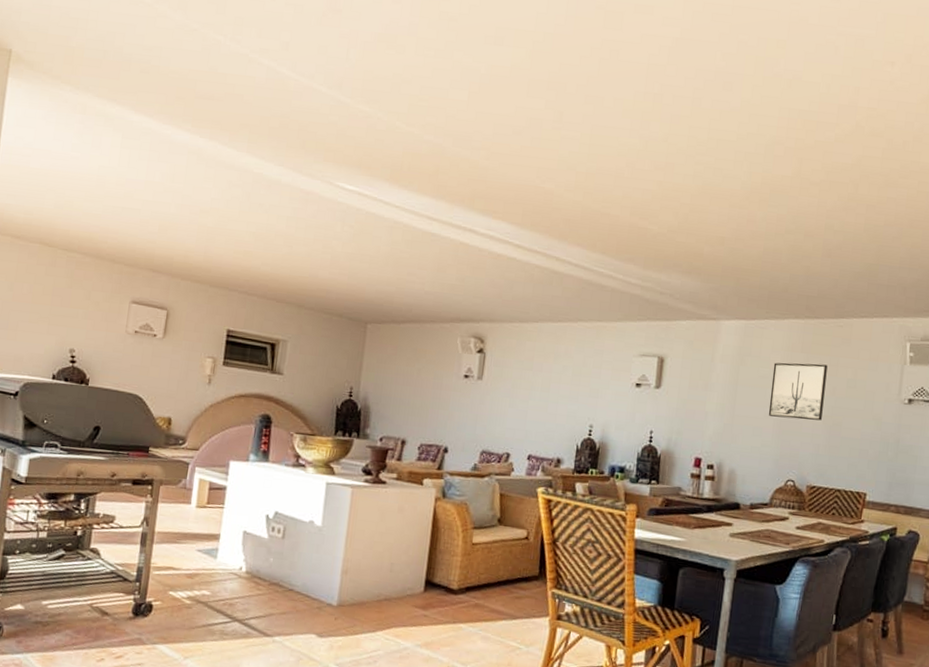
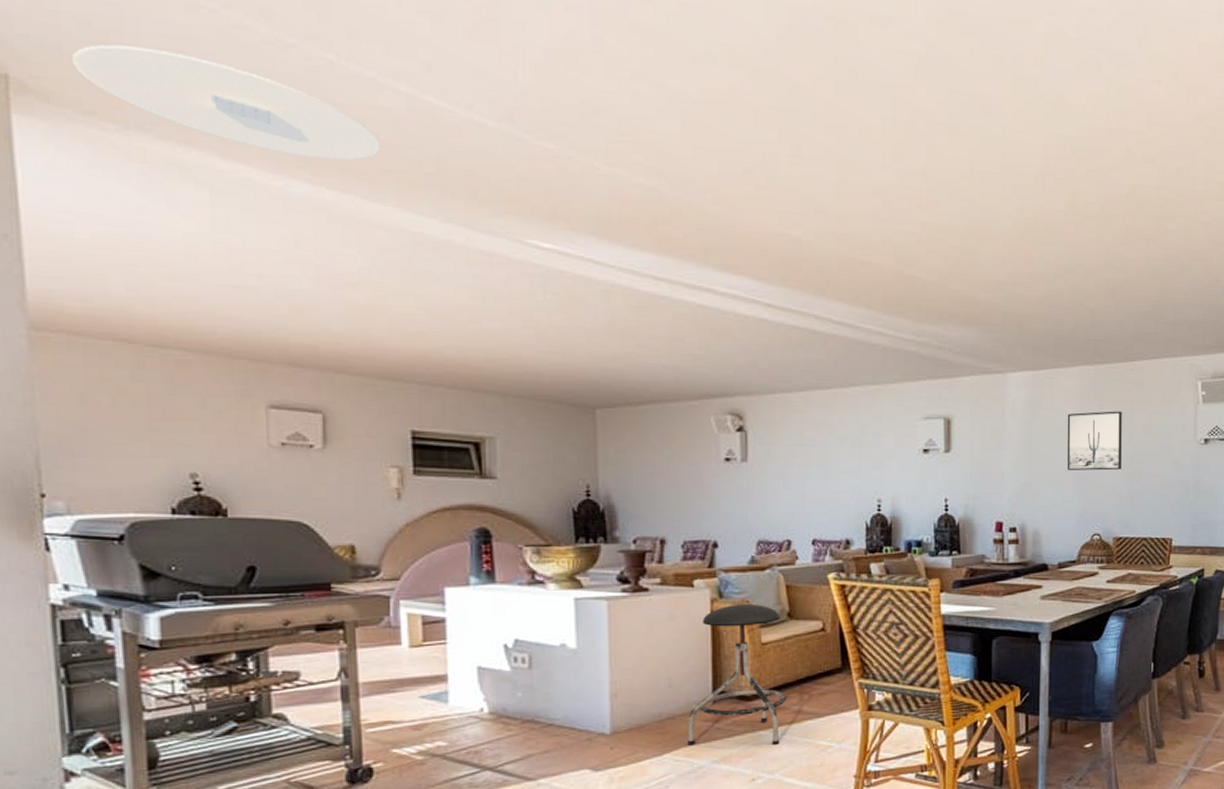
ceiling light: none [53,29,243,116] -> present [73,44,380,161]
stool: none [398,505,491,640] -> present [687,603,787,746]

